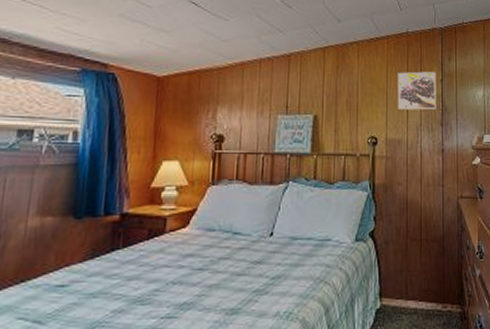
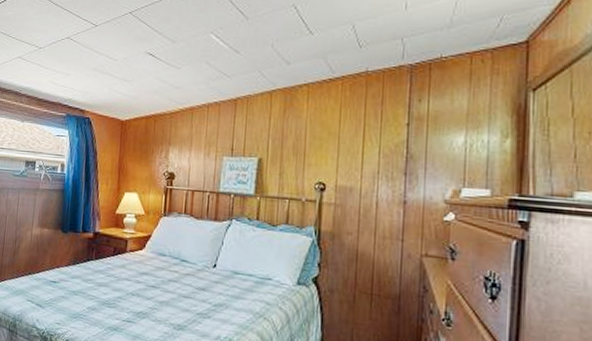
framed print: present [397,71,436,110] -> none [350,114,401,157]

